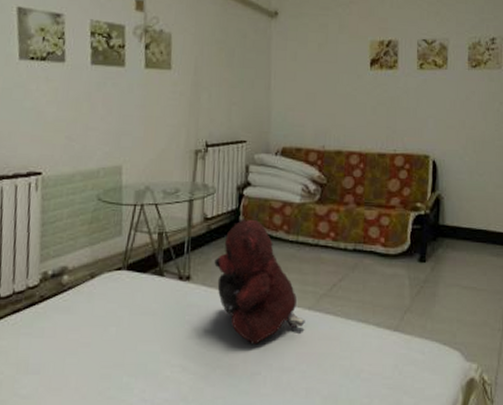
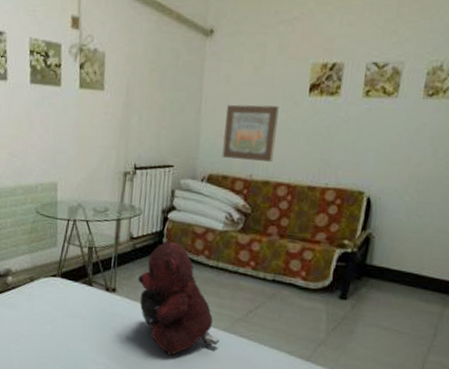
wall art: none [294,79,345,132] -> present [222,104,279,162]

